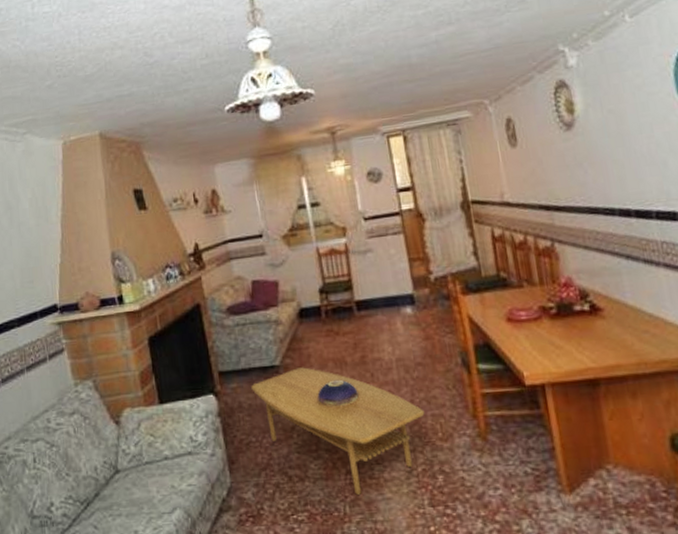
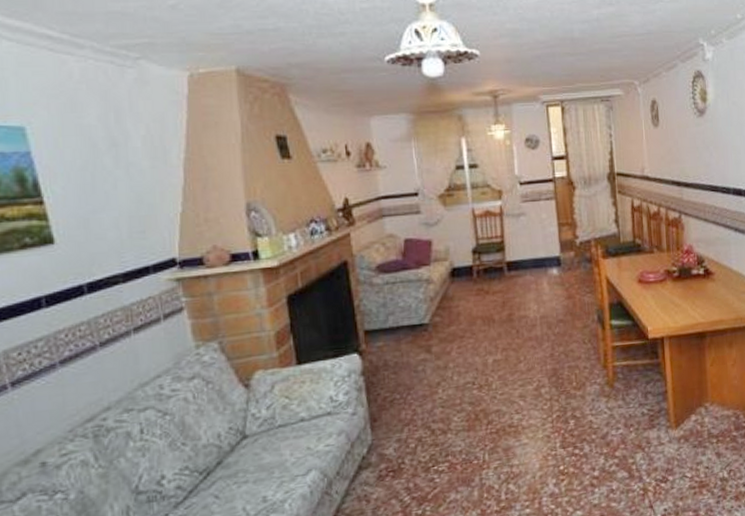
coffee table: present [251,367,425,496] -> none [398,325,563,444]
decorative bowl: present [316,379,360,408] -> none [463,336,505,363]

